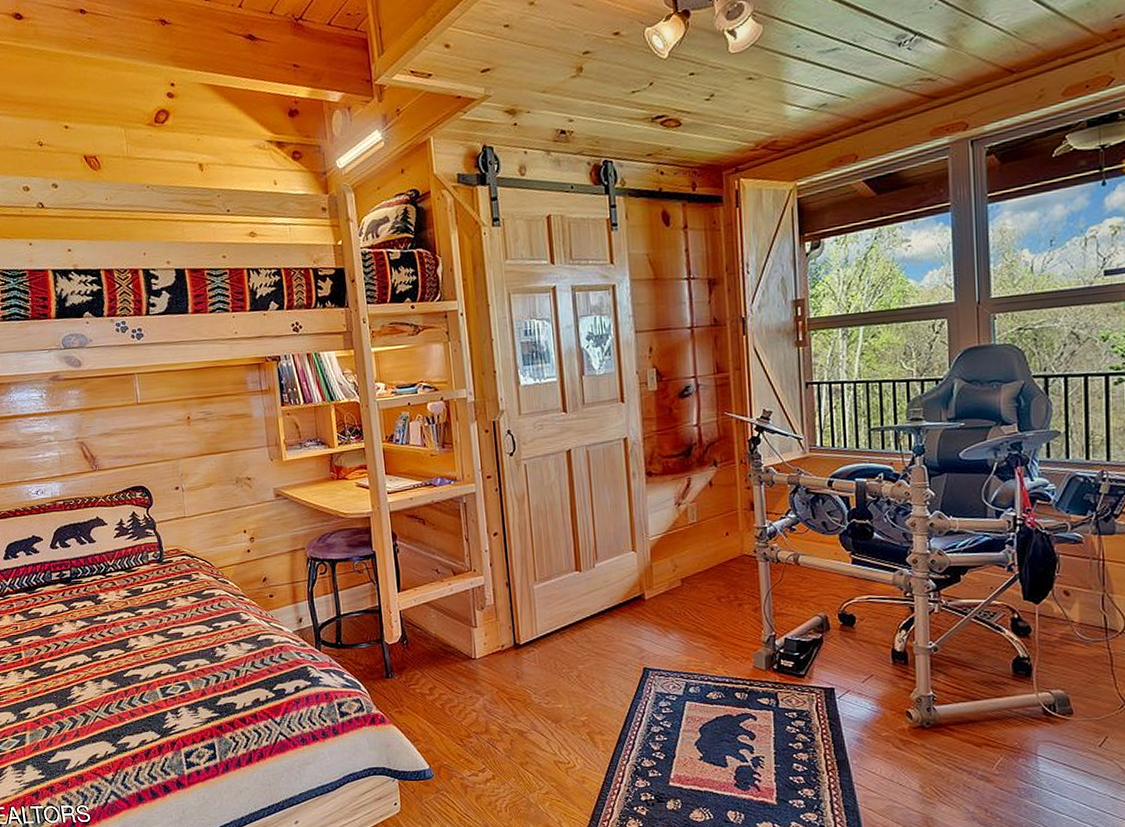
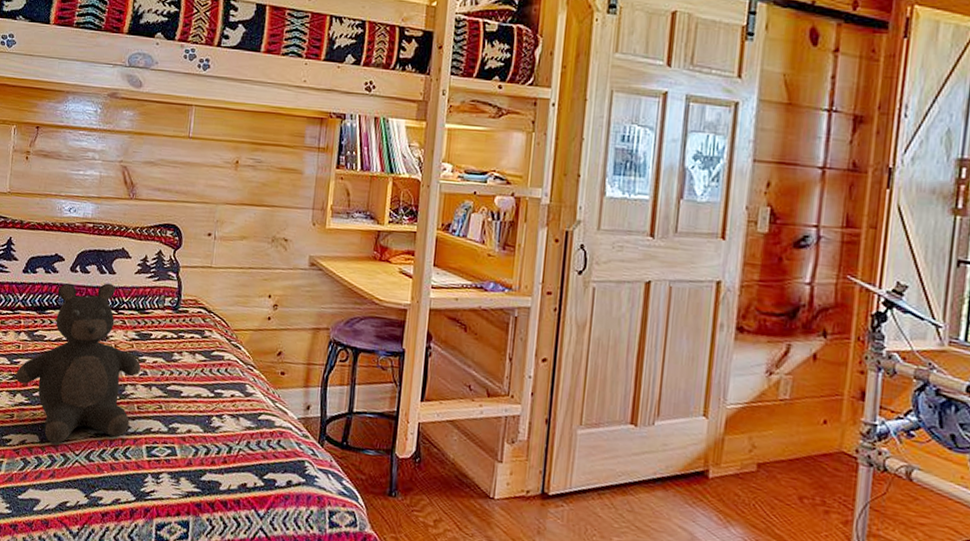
teddy bear: none [19,551,140,706] -> present [15,283,141,444]

